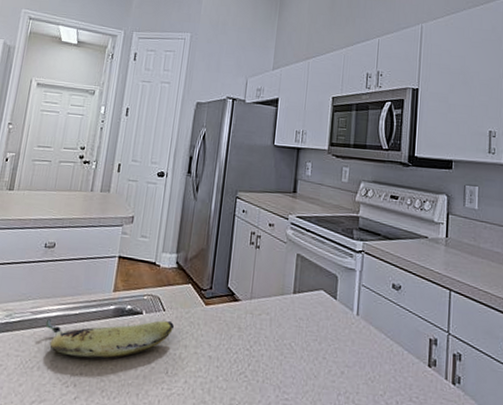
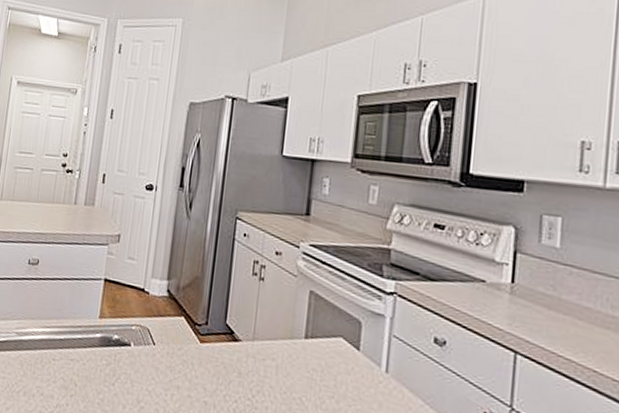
fruit: present [45,319,174,358] -> none [30,342,165,391]

